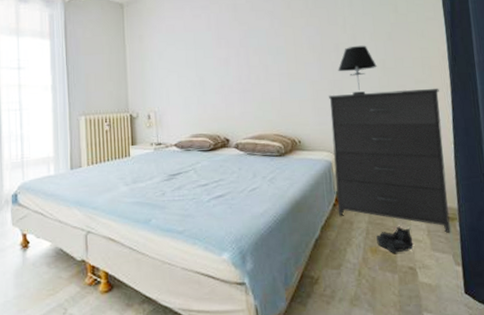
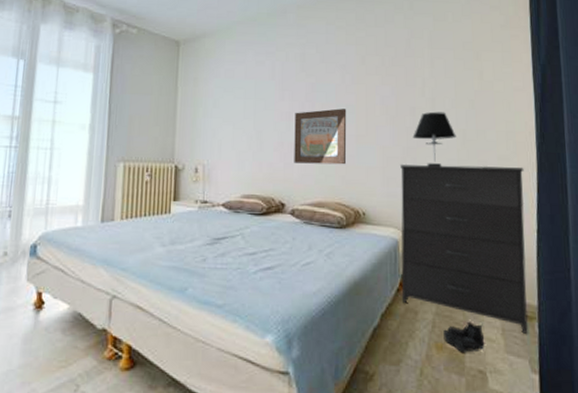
wall art: none [231,51,281,103] -> present [294,108,347,165]

